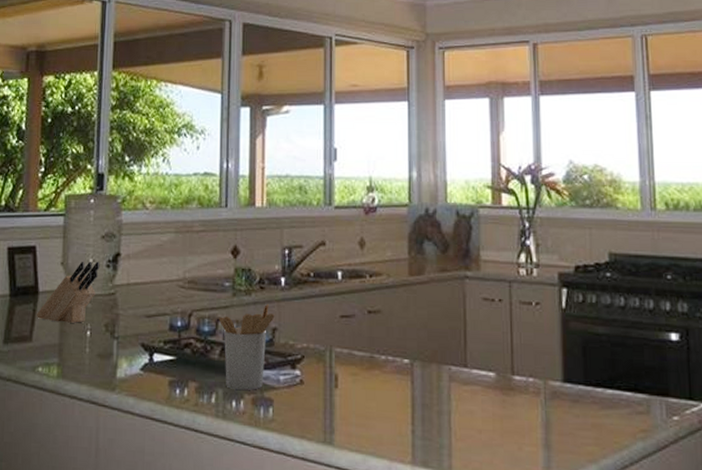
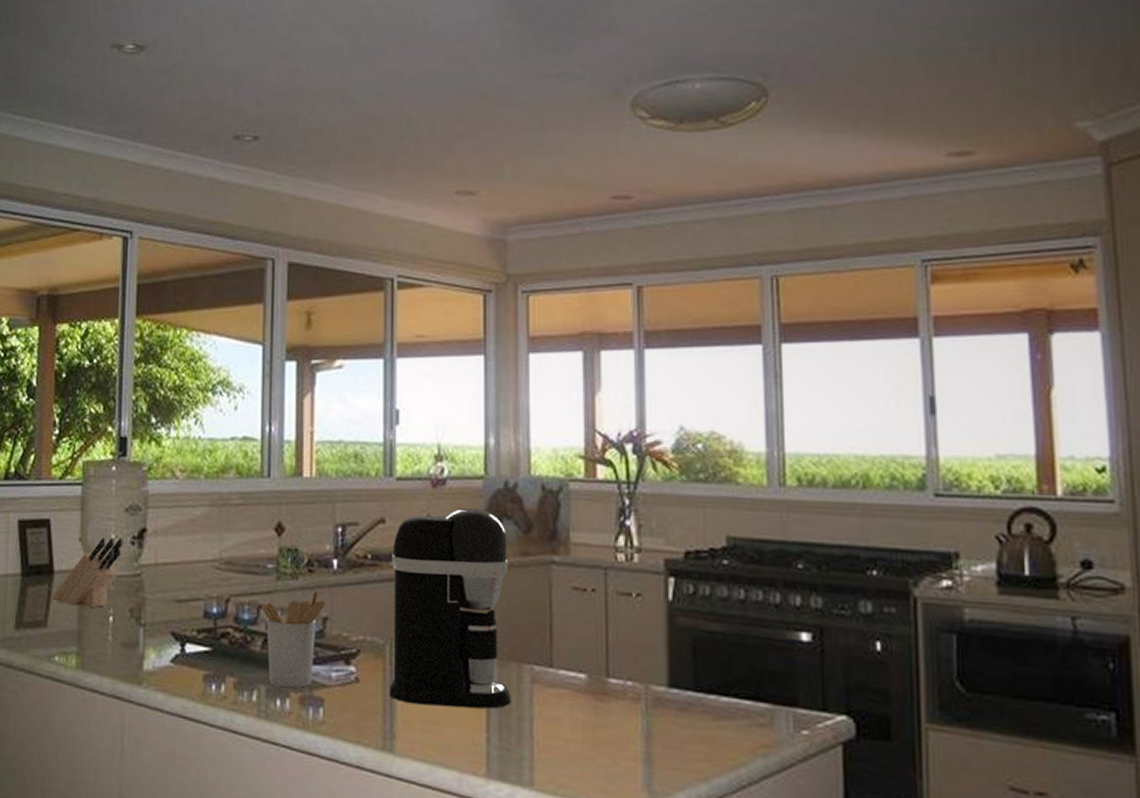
coffee maker: none [328,231,432,405] -> present [388,507,511,709]

